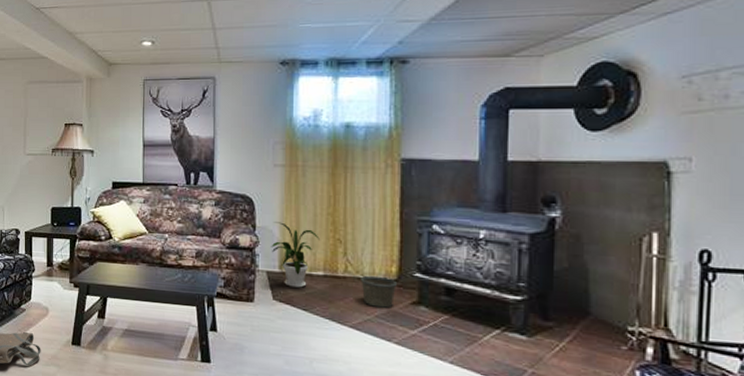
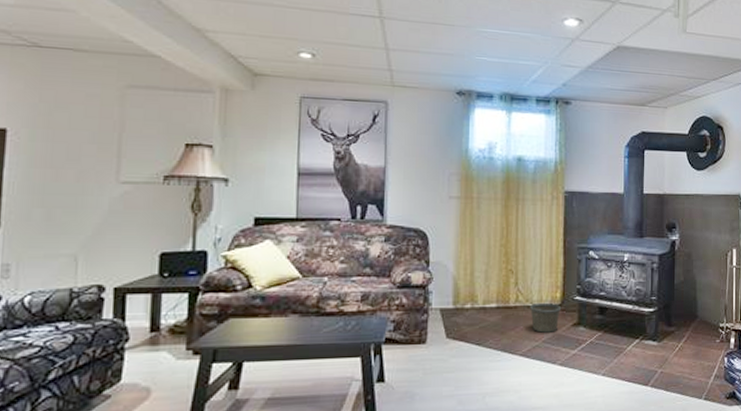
house plant: present [271,222,320,288] -> none [445,256,493,323]

